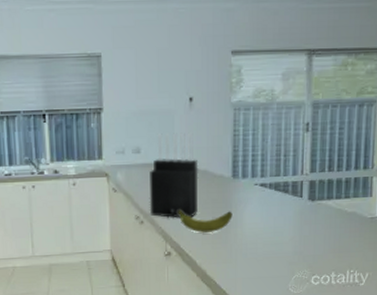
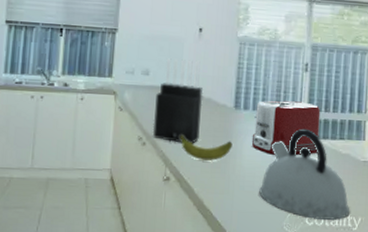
toaster: none [252,164,324,222] -> present [251,100,321,156]
kettle: none [262,191,357,279] -> present [259,128,350,220]

